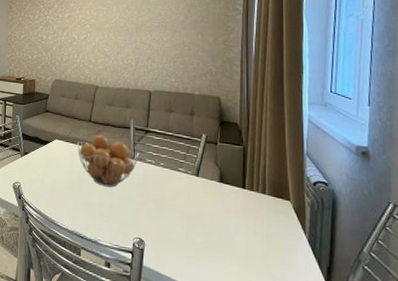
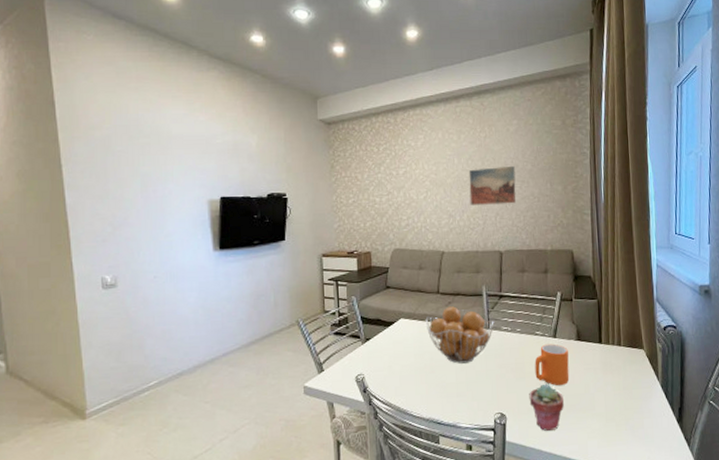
wall art: none [125,16,168,50] -> present [469,165,516,205]
potted succulent: none [168,218,204,264] -> present [529,383,565,431]
mug: none [176,181,210,223] -> present [534,343,570,385]

